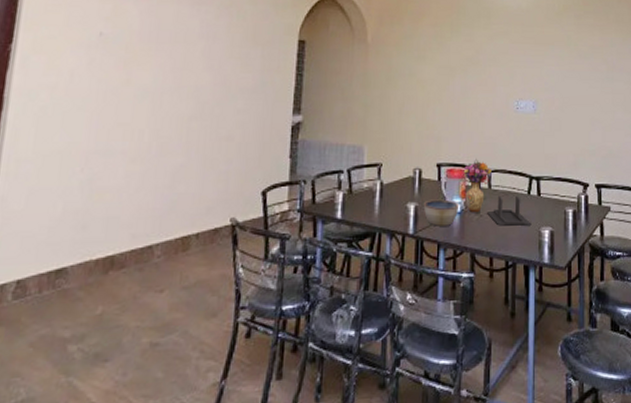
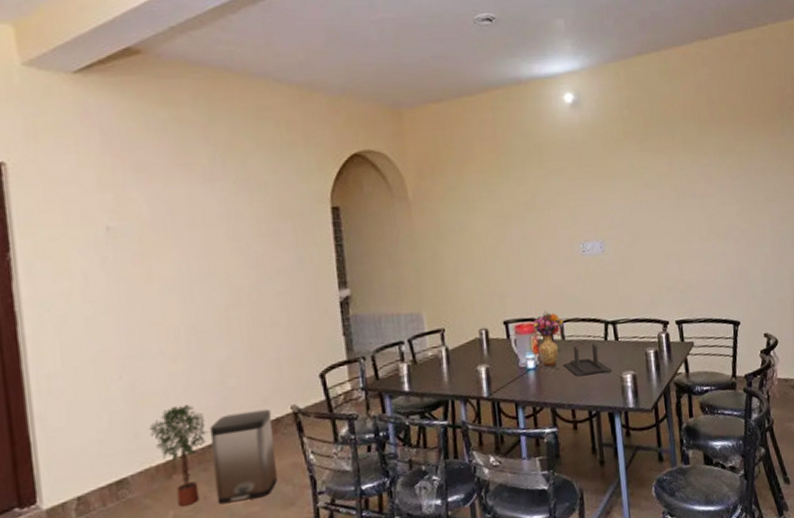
potted tree: none [97,205,150,303] -> present [149,405,208,507]
pedal bin: none [145,218,212,307] -> present [209,409,278,505]
bowl: present [424,199,460,226] -> none [495,357,534,386]

